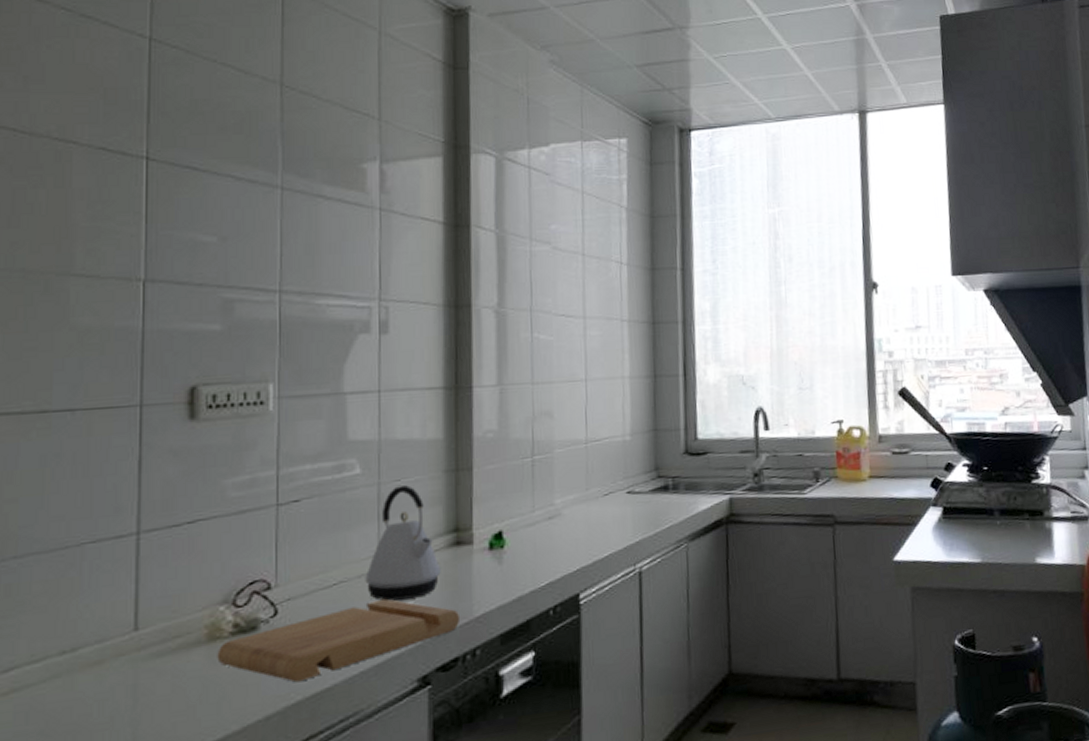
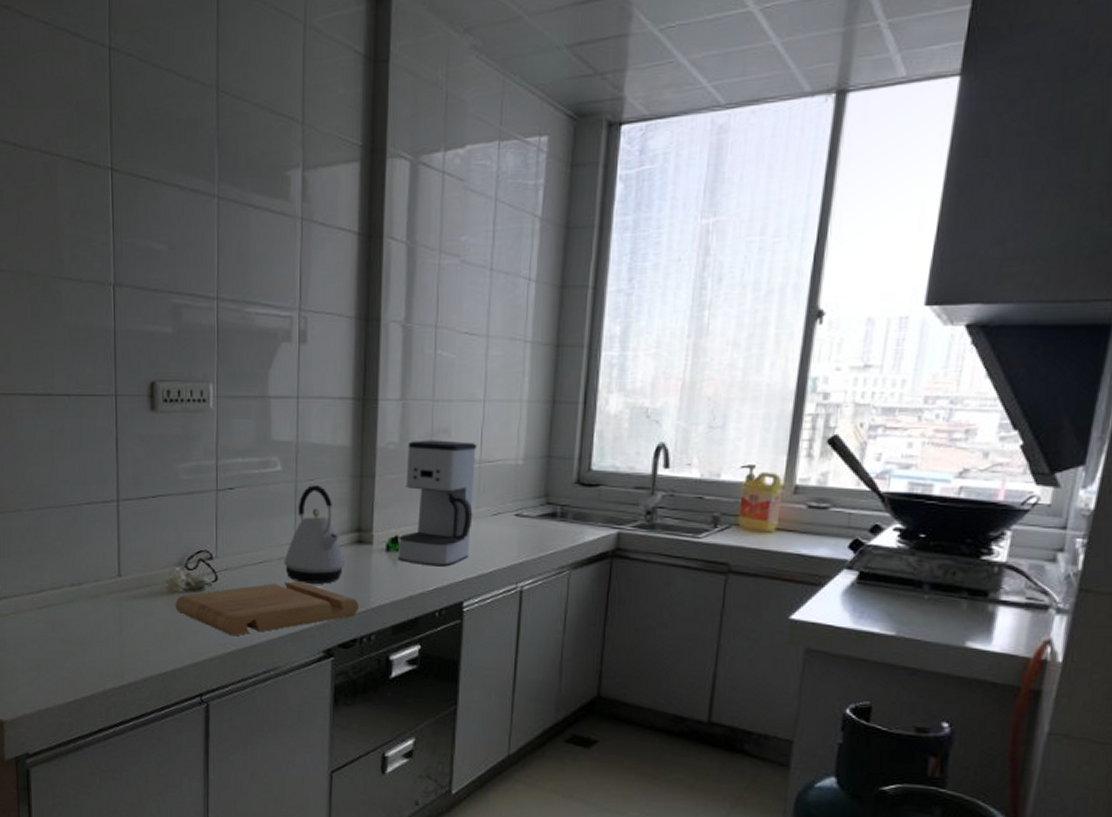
coffee maker: none [502,422,583,560] -> present [397,440,478,567]

